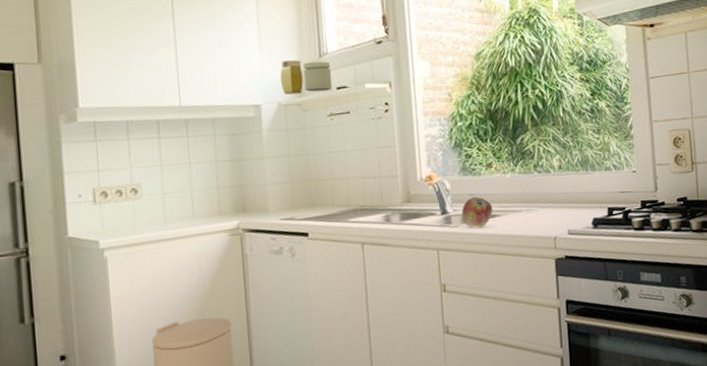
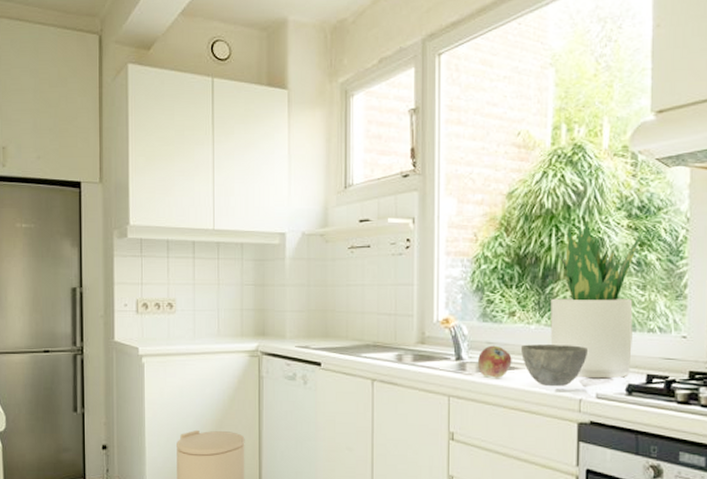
jar: present [280,60,305,95] -> none [305,190,328,226]
jar: present [303,61,333,92] -> none [328,193,356,223]
bowl: none [499,188,558,230] -> present [520,344,587,387]
planter: none [522,78,594,218] -> present [550,223,644,379]

